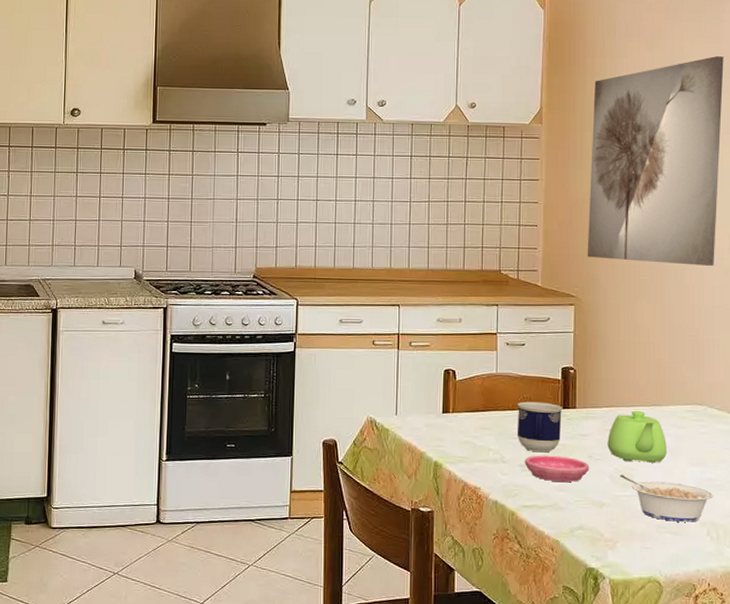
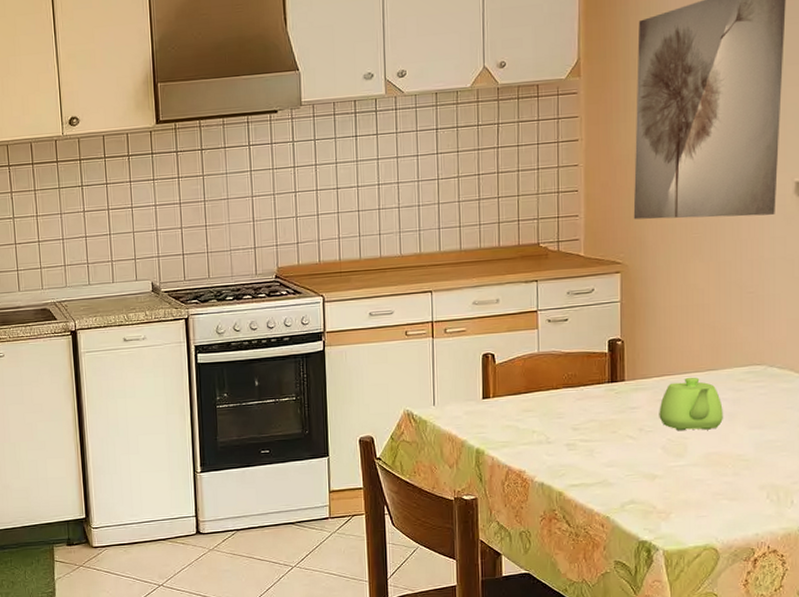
cup: present [517,401,563,453] -> none [561,378,611,430]
saucer: present [525,455,590,483] -> none [571,431,641,458]
legume: present [620,474,714,522] -> none [672,444,774,488]

